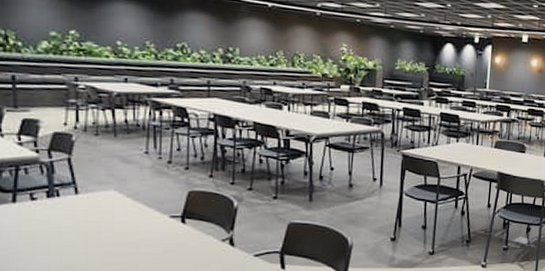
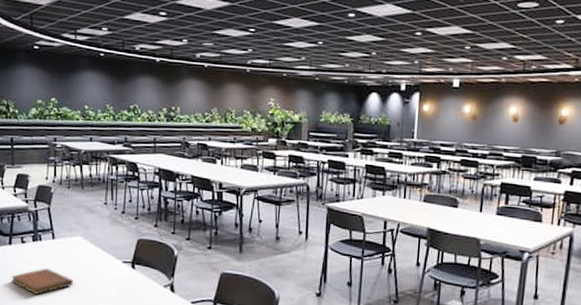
notebook: none [17,228,104,259] -> present [12,268,73,295]

